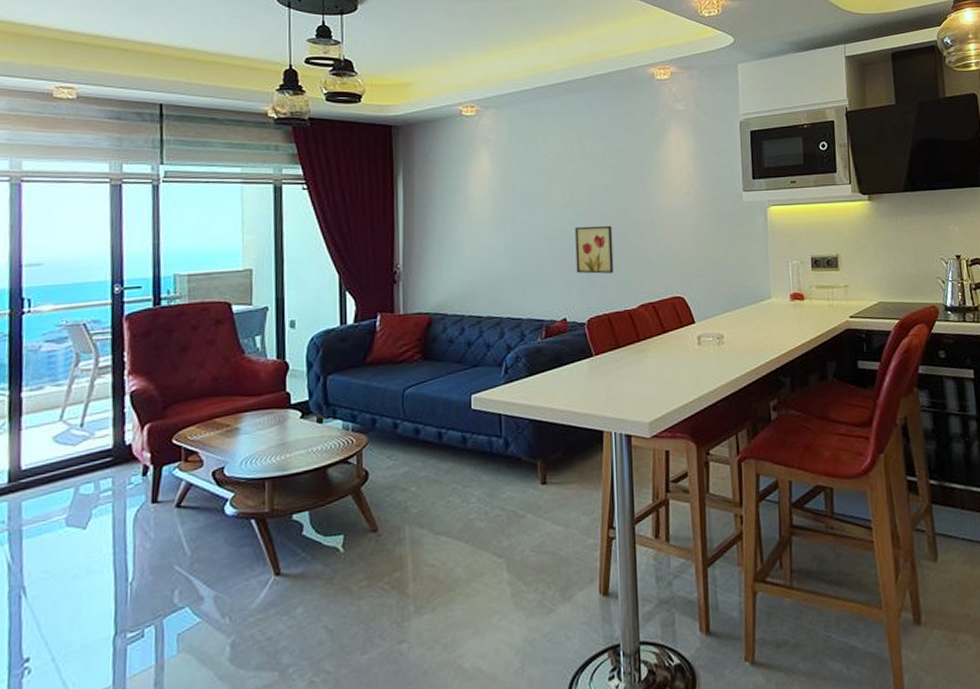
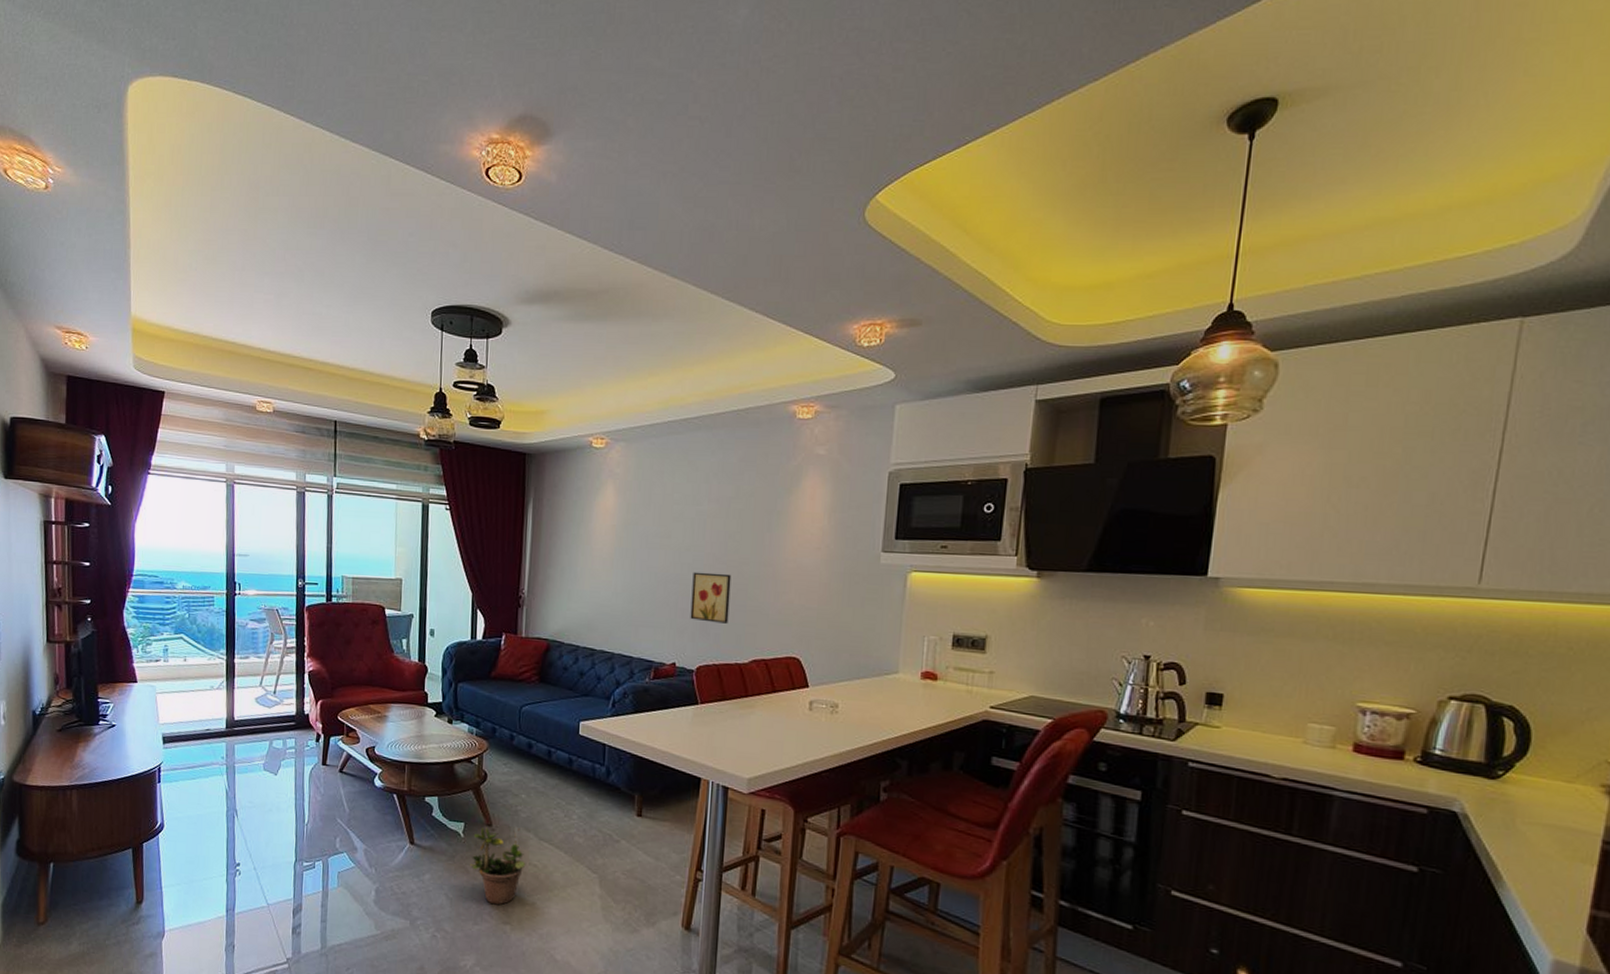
potted plant: none [352,527,421,624] -> present [469,826,526,905]

